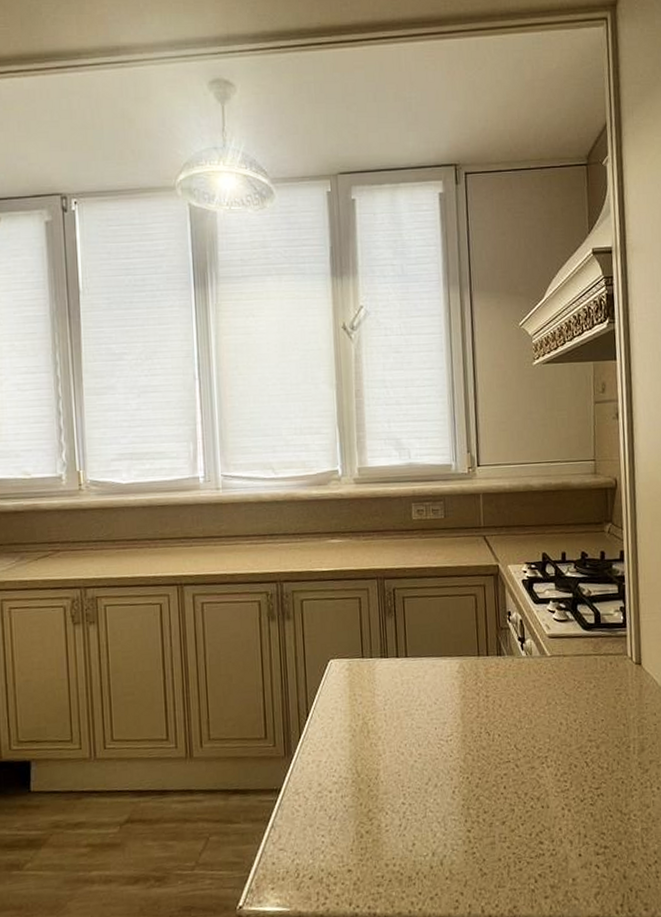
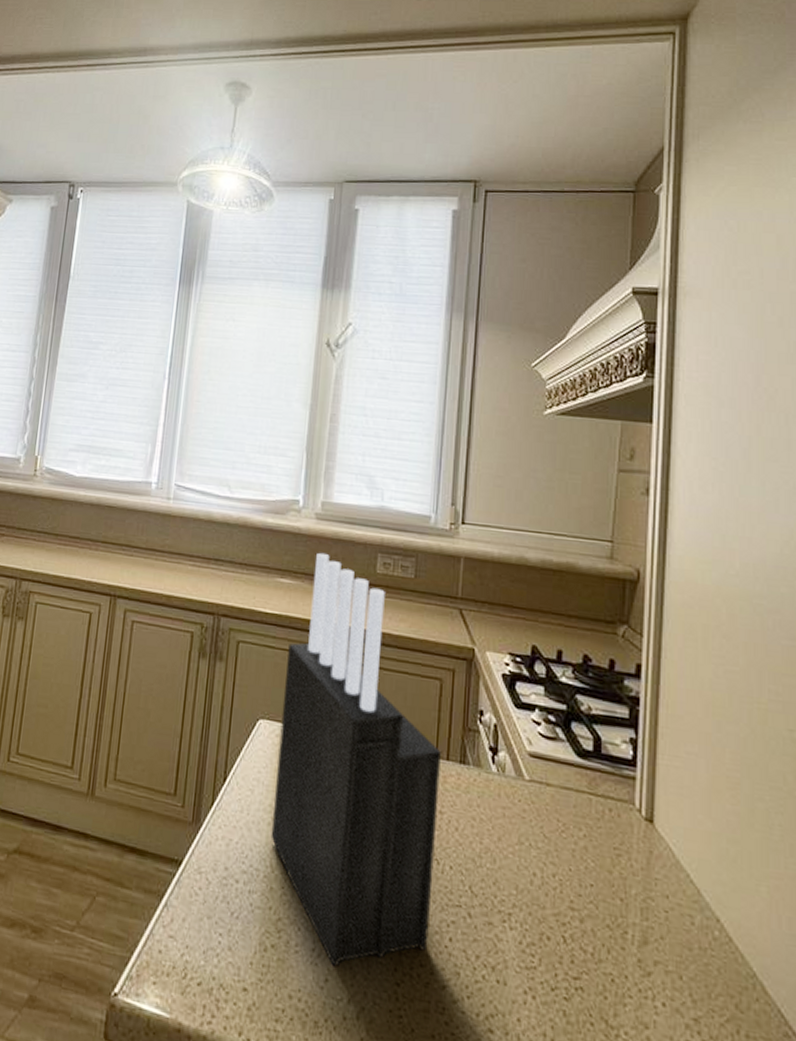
knife block: none [346,511,489,833] -> present [270,552,441,967]

